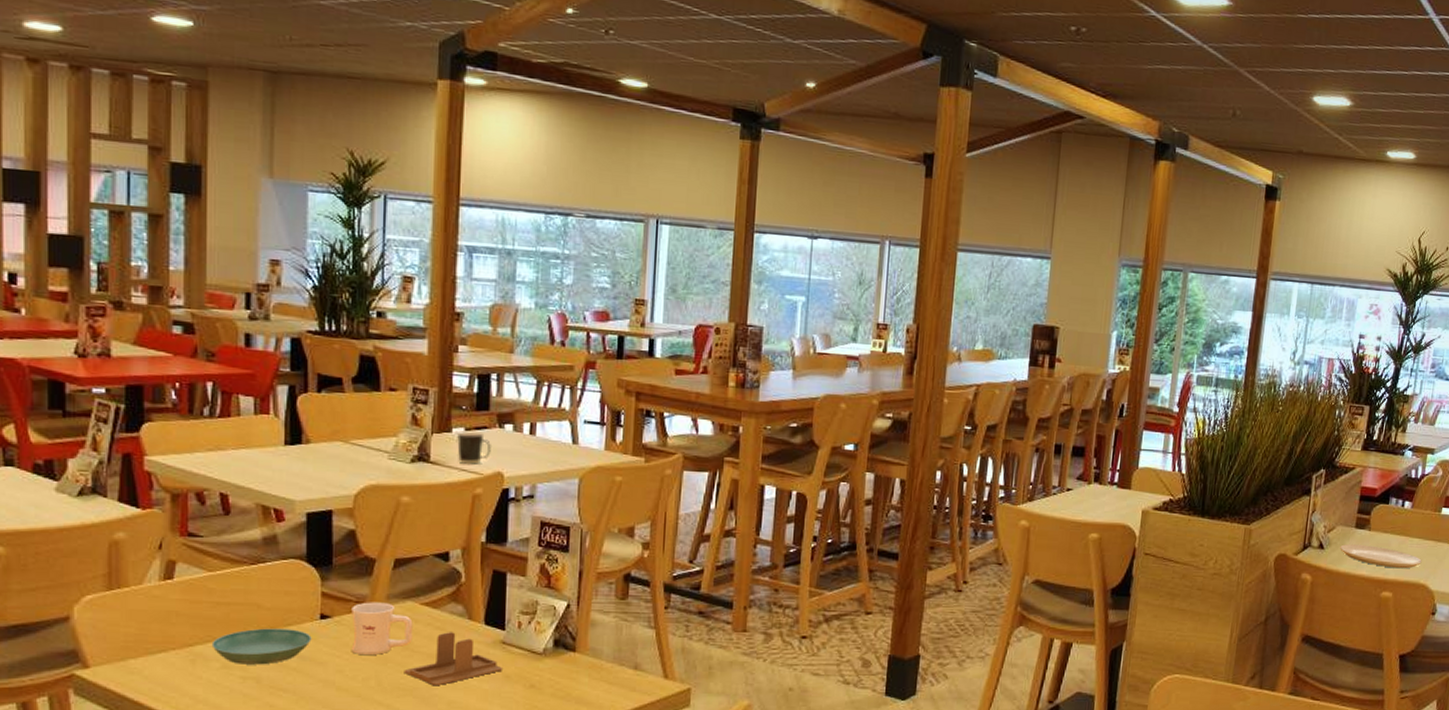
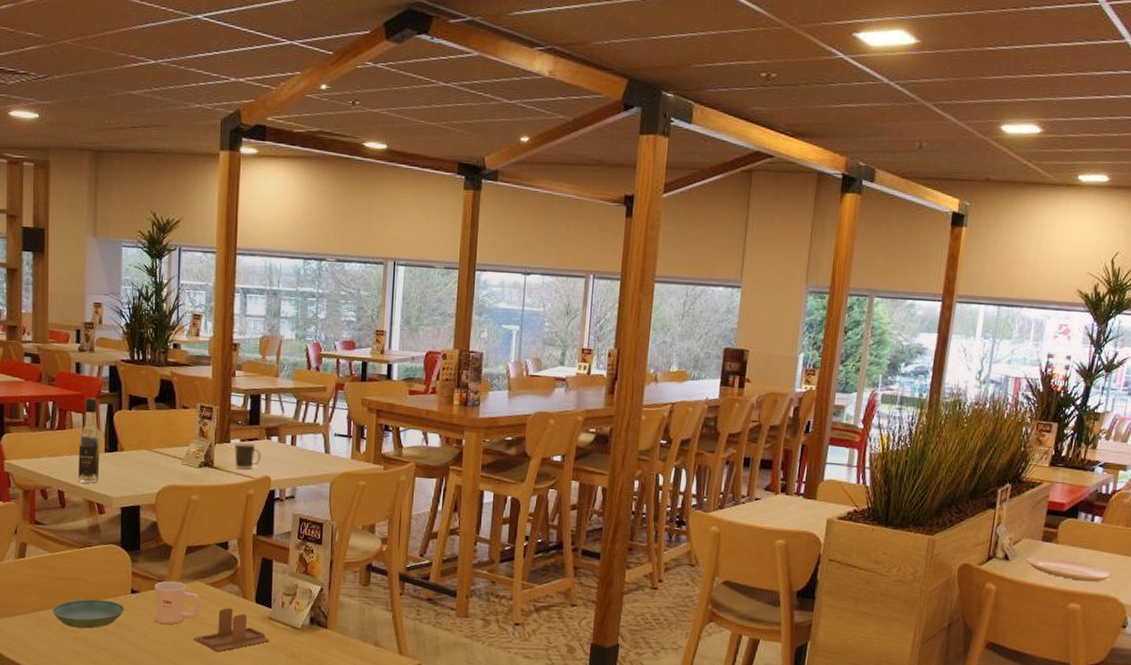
bottle: none [247,377,280,484] -> present [77,397,101,484]

